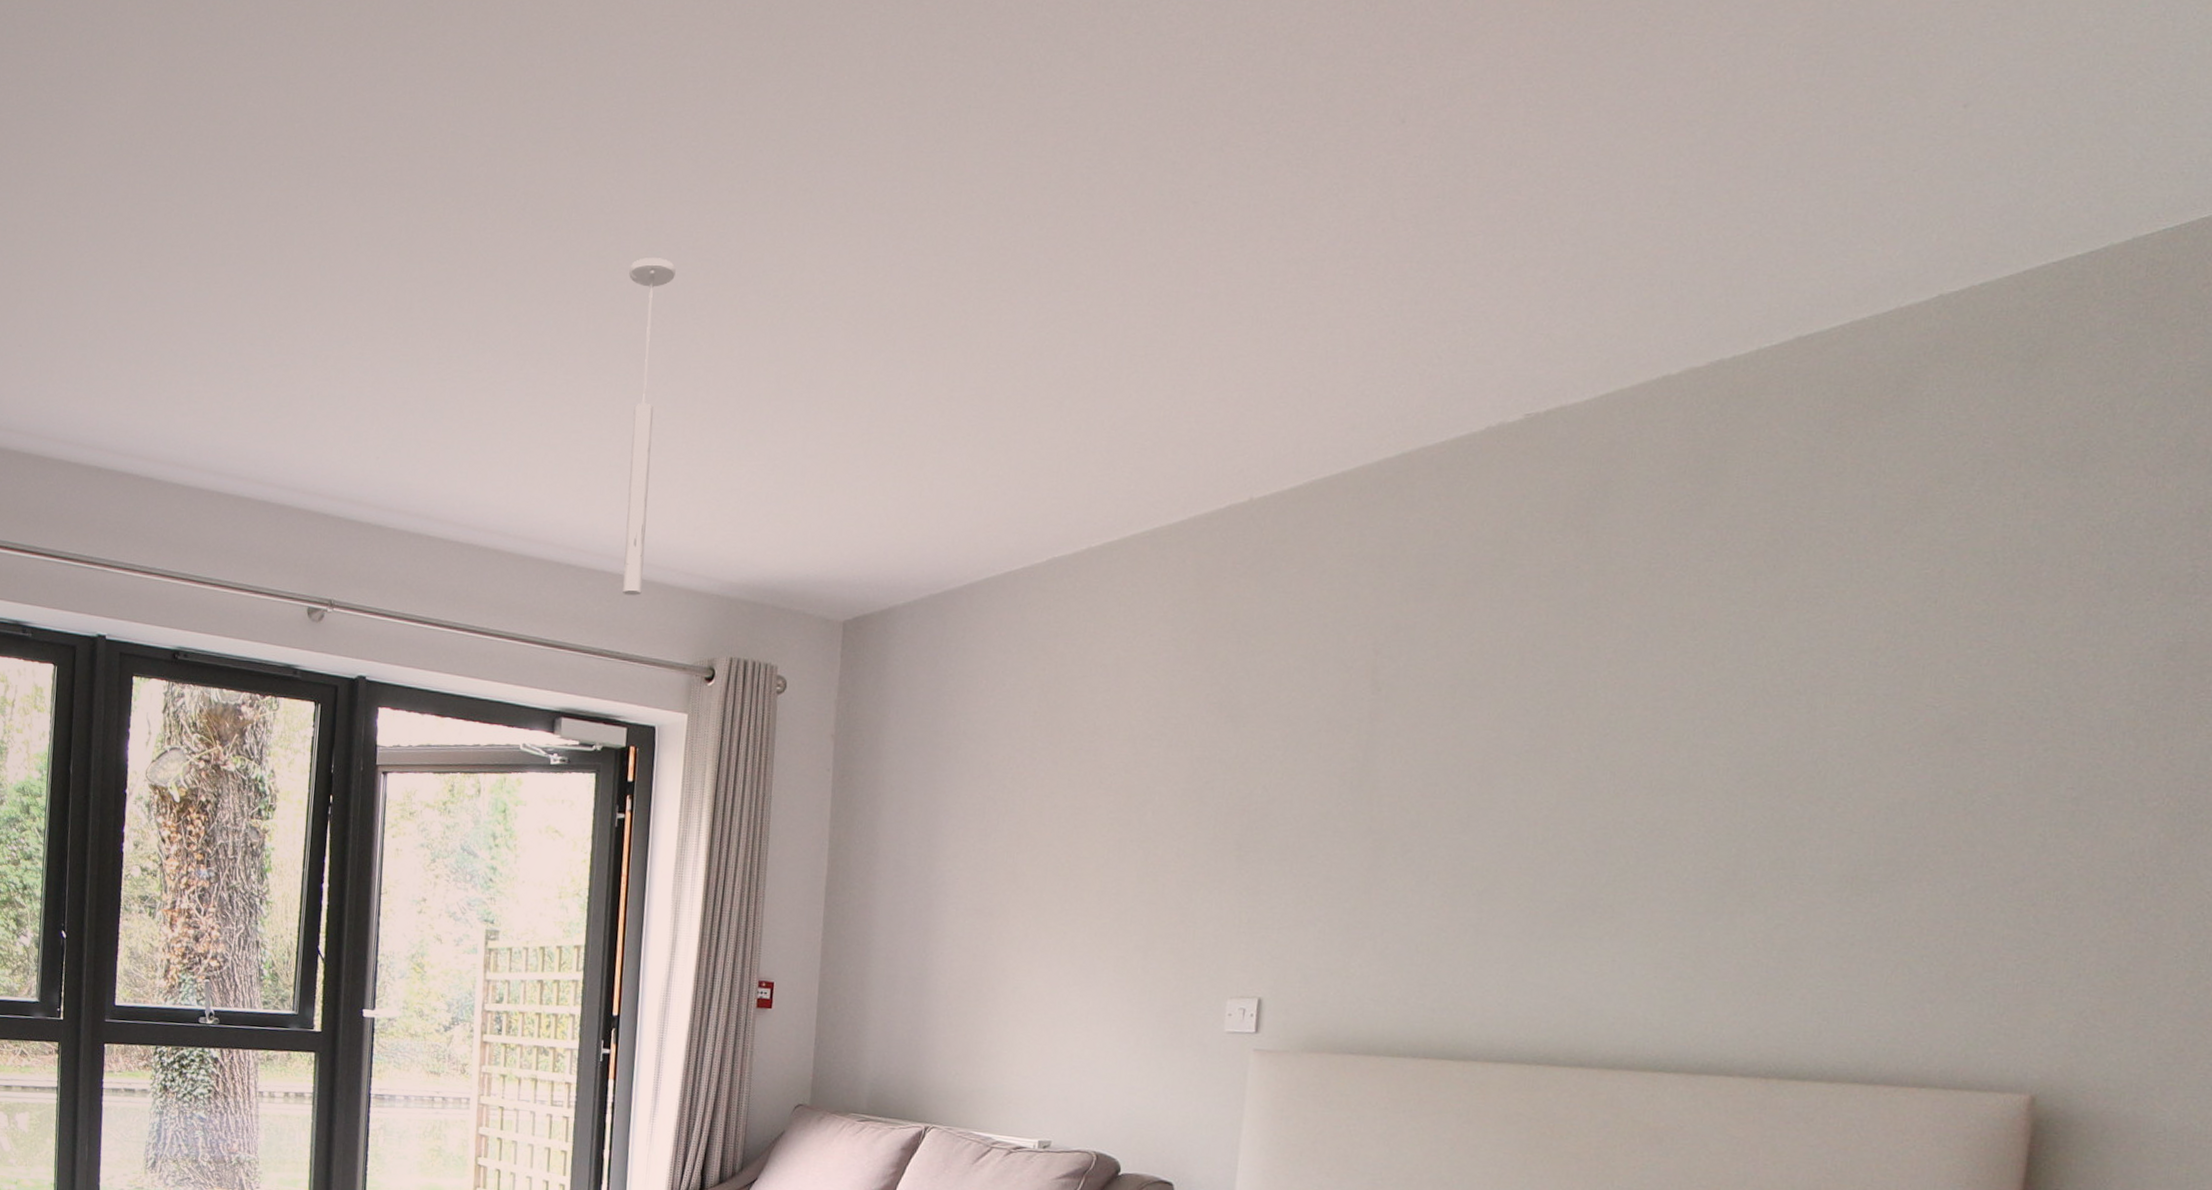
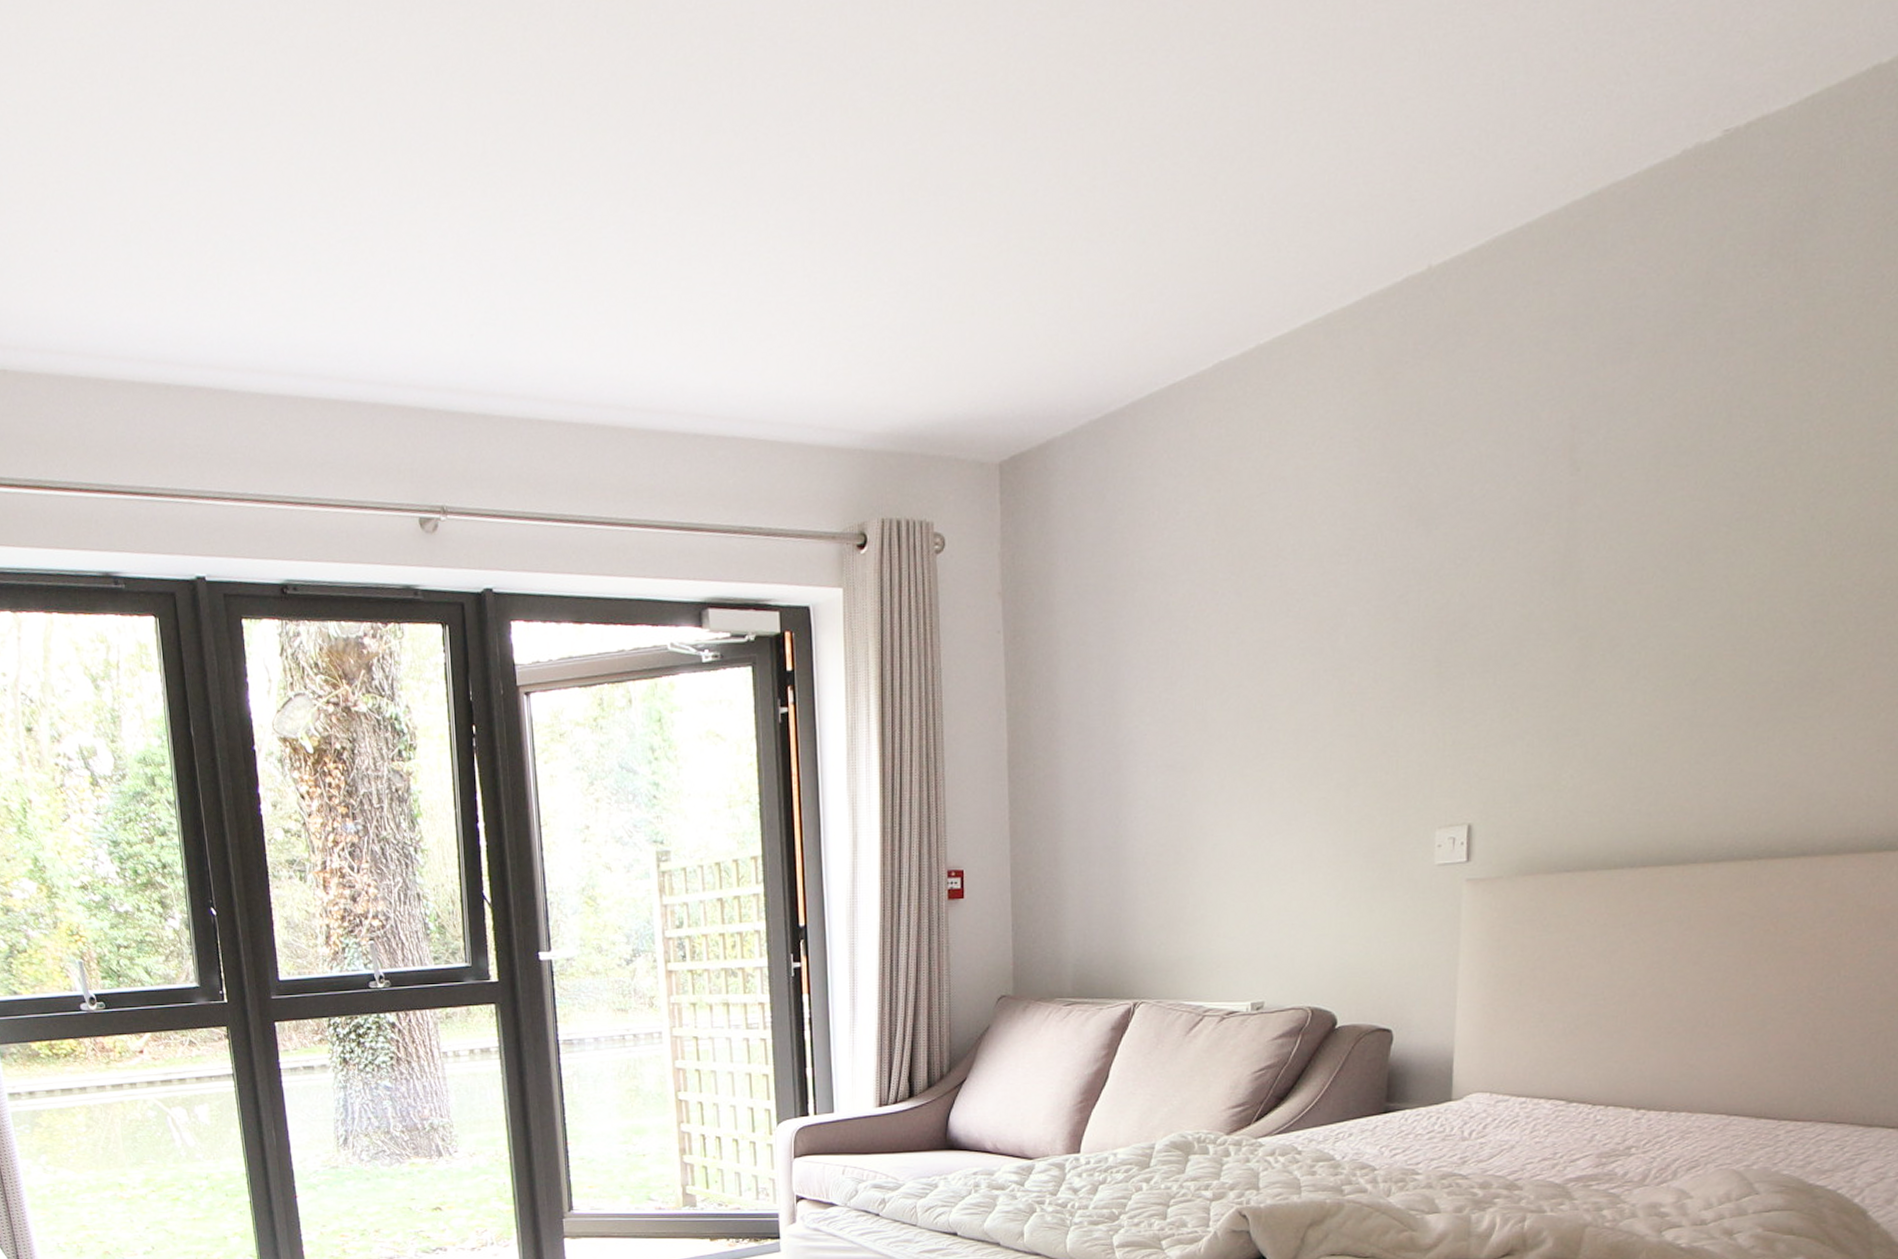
ceiling light: present [622,258,676,596] -> none [721,57,778,462]

